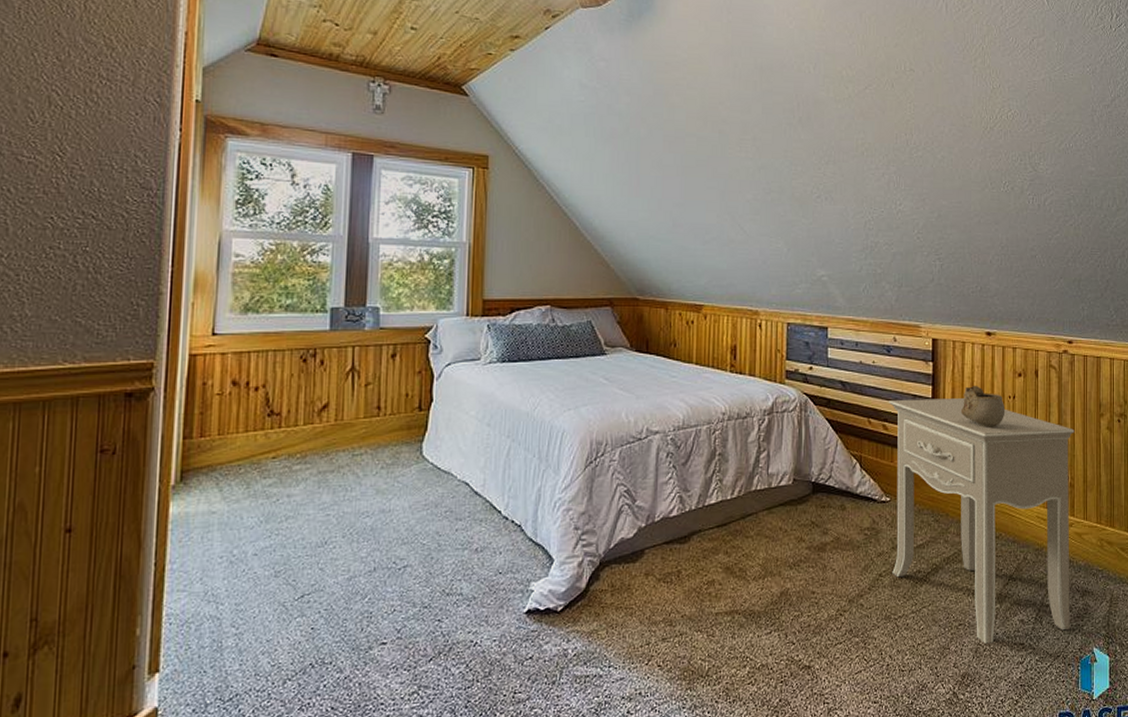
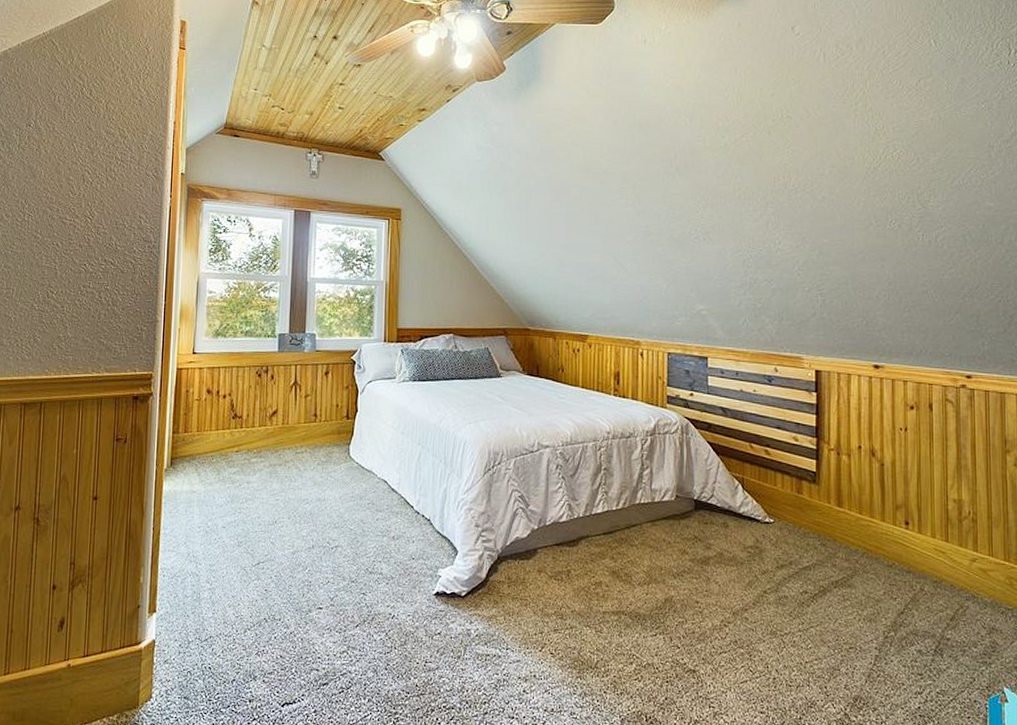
nightstand: present [889,398,1075,644] -> none [771,427,976,670]
mug: present [960,386,1006,428] -> none [847,417,897,458]

